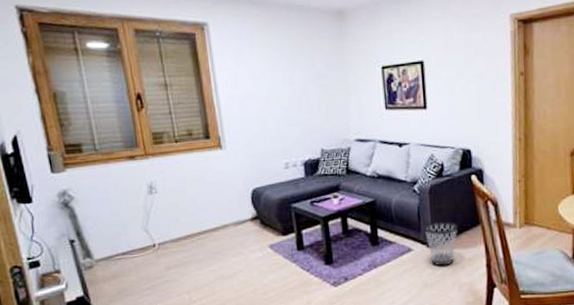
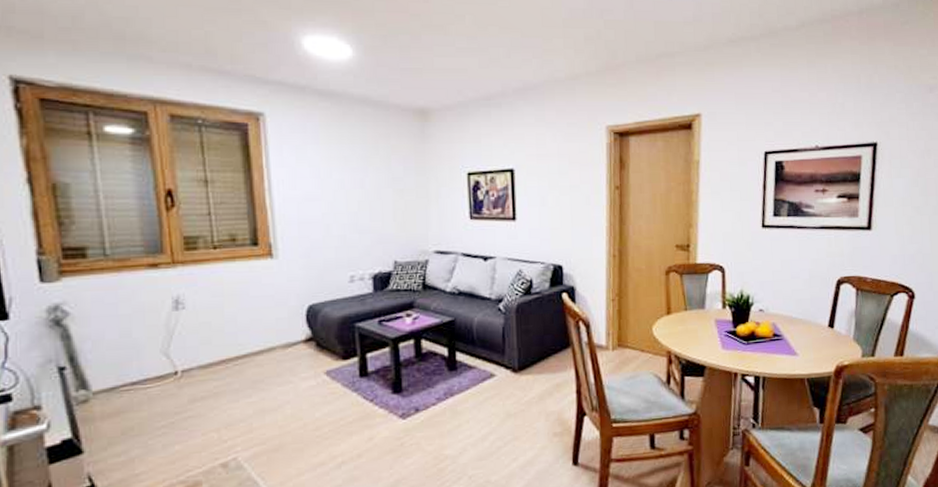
wastebasket: present [424,220,458,266] -> none [509,342,547,394]

